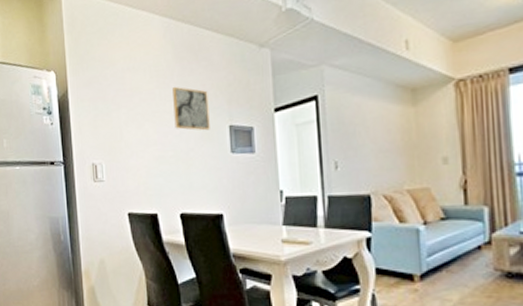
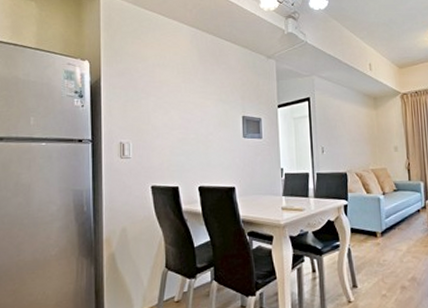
wall art: present [173,86,210,131] -> none [196,82,227,119]

